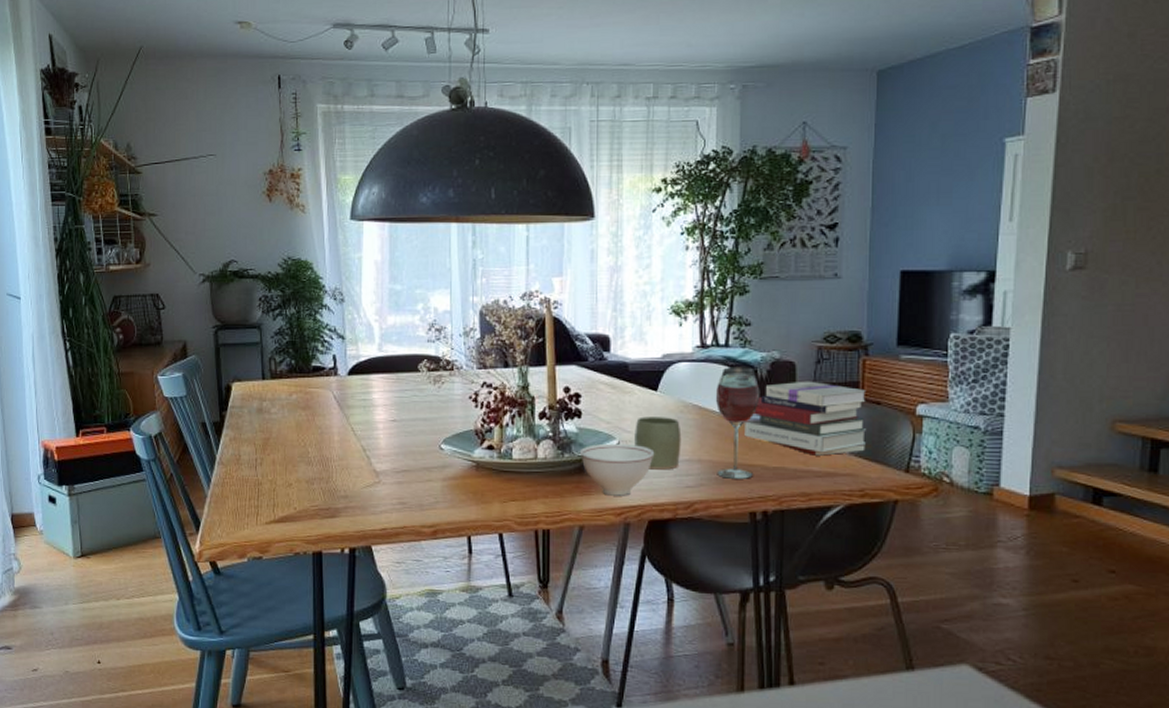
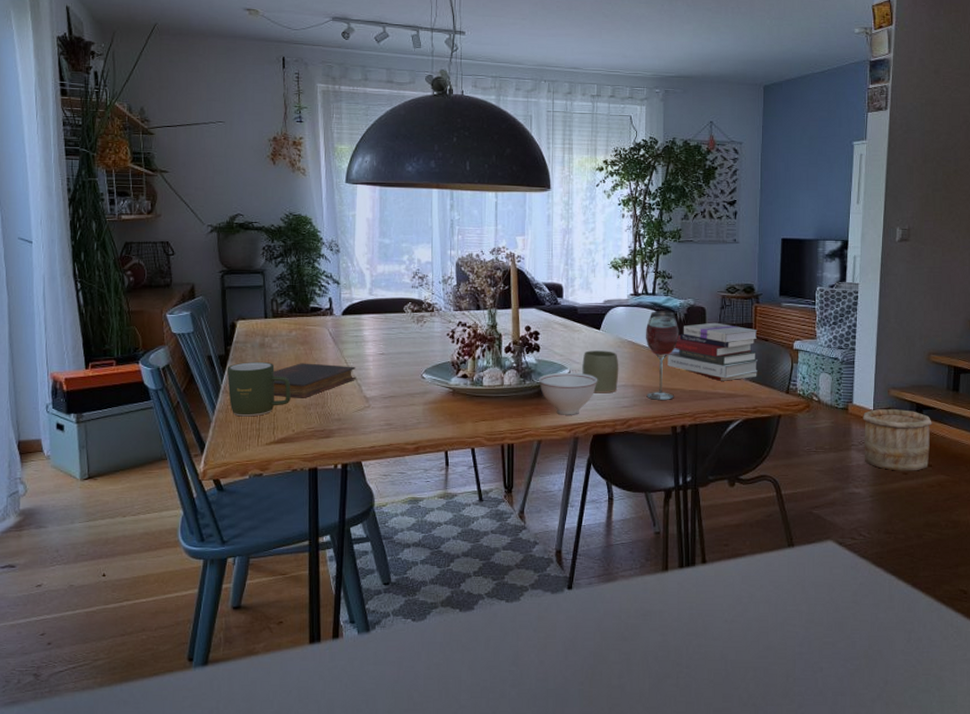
mug: none [222,430,292,492] -> present [226,362,291,417]
book: none [272,431,364,472] -> present [273,363,356,398]
wooden bucket: none [1014,495,1117,578] -> present [863,409,932,471]

